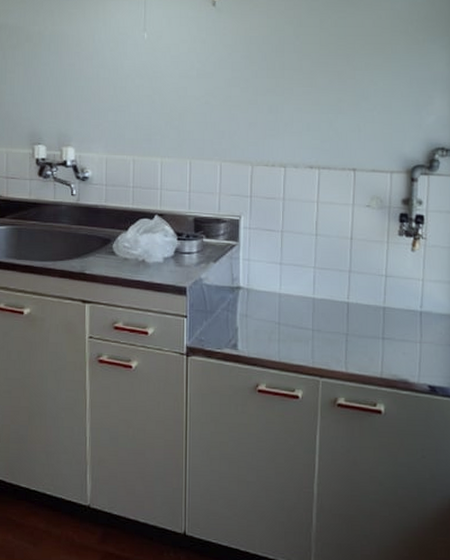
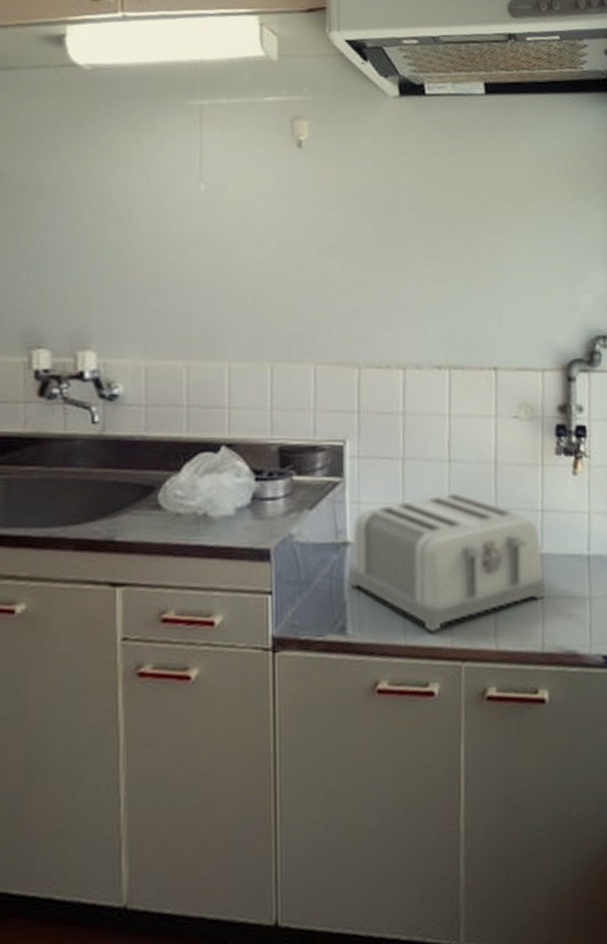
toaster: none [240,258,385,355] -> present [348,493,545,633]

